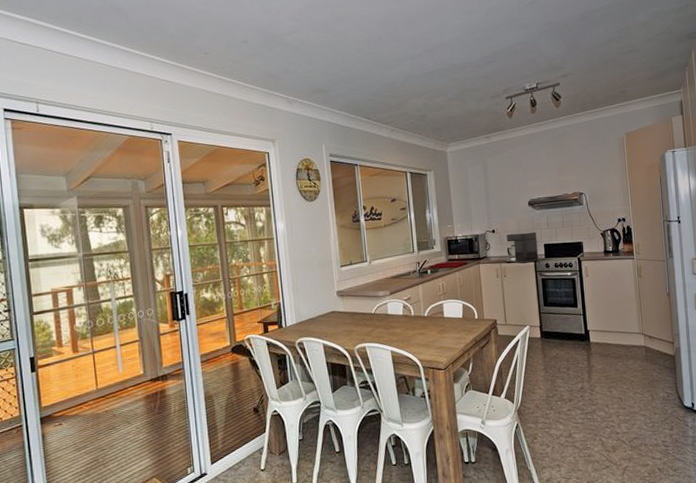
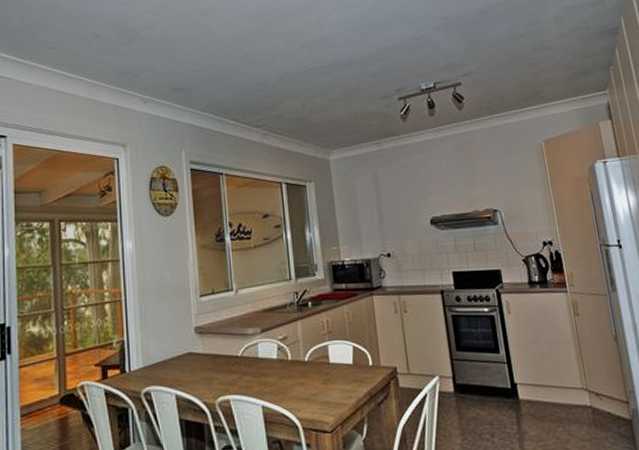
coffee maker: present [504,232,540,264] -> none [403,256,448,297]

